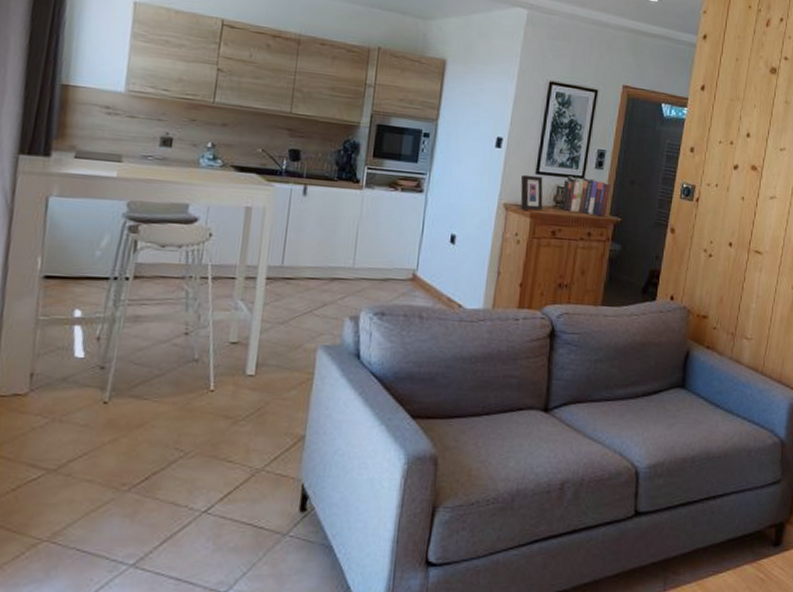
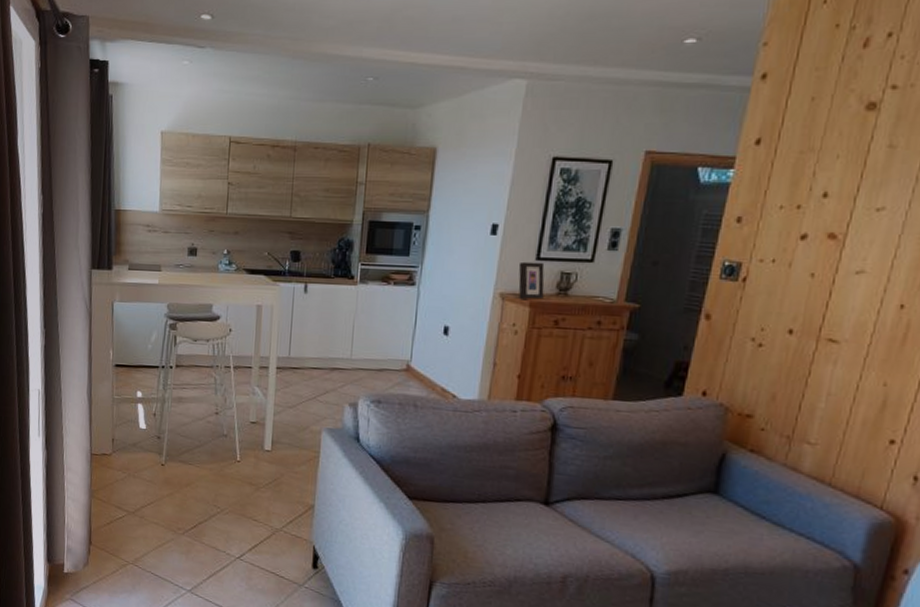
books: present [560,176,611,217] -> none [564,260,627,304]

